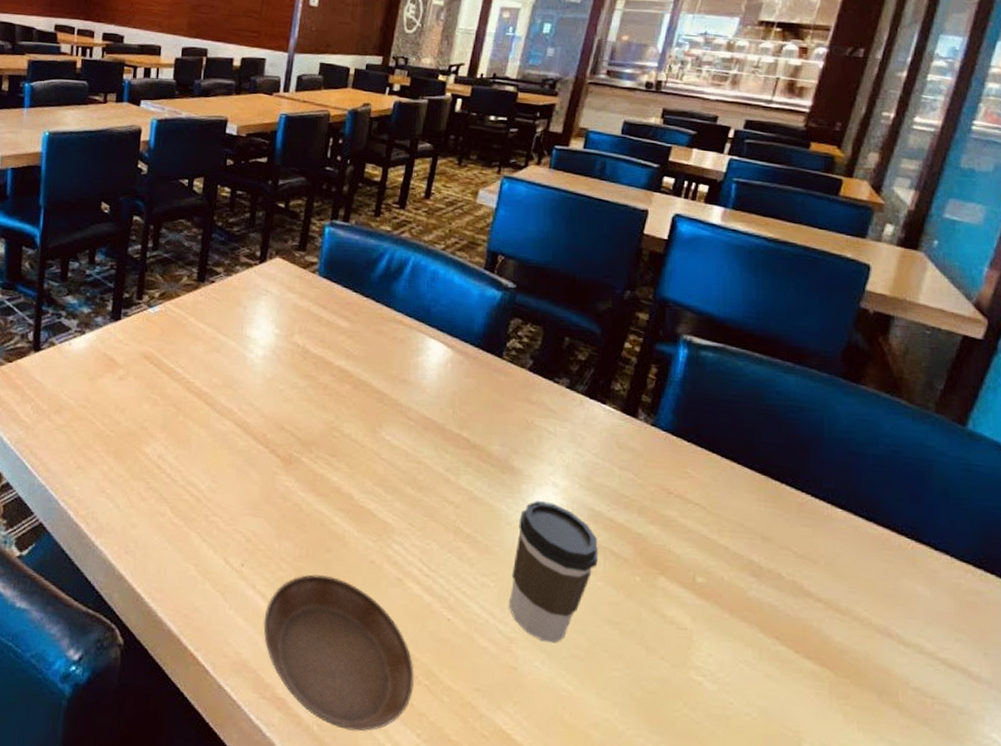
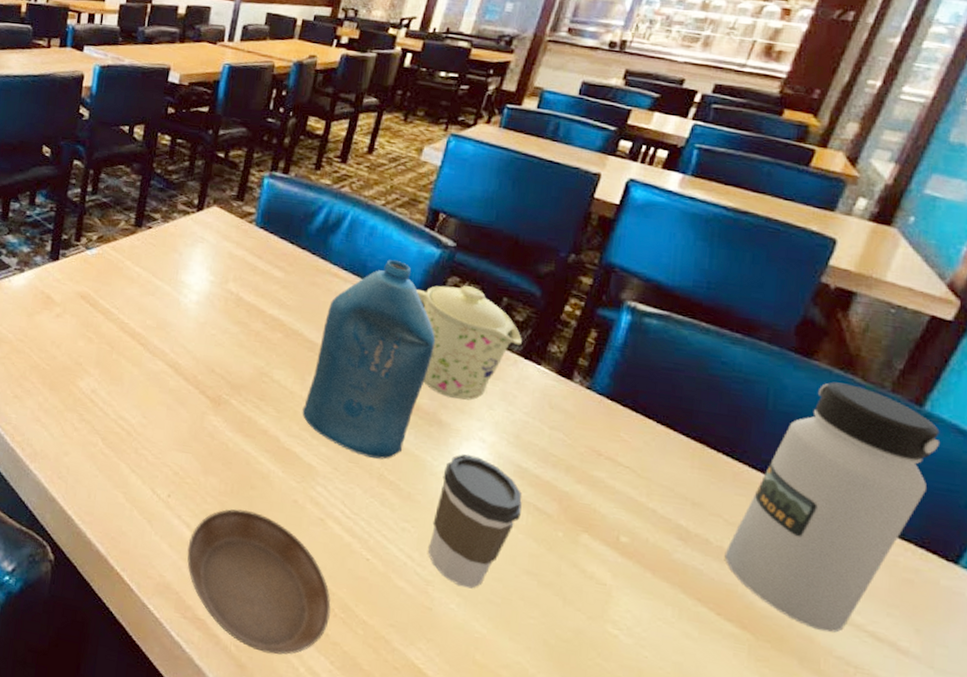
bottle: none [374,304,503,512] -> present [302,260,436,460]
mug: none [481,327,586,444] -> present [416,285,522,401]
water bottle: none [797,405,984,663] -> present [724,381,940,633]

